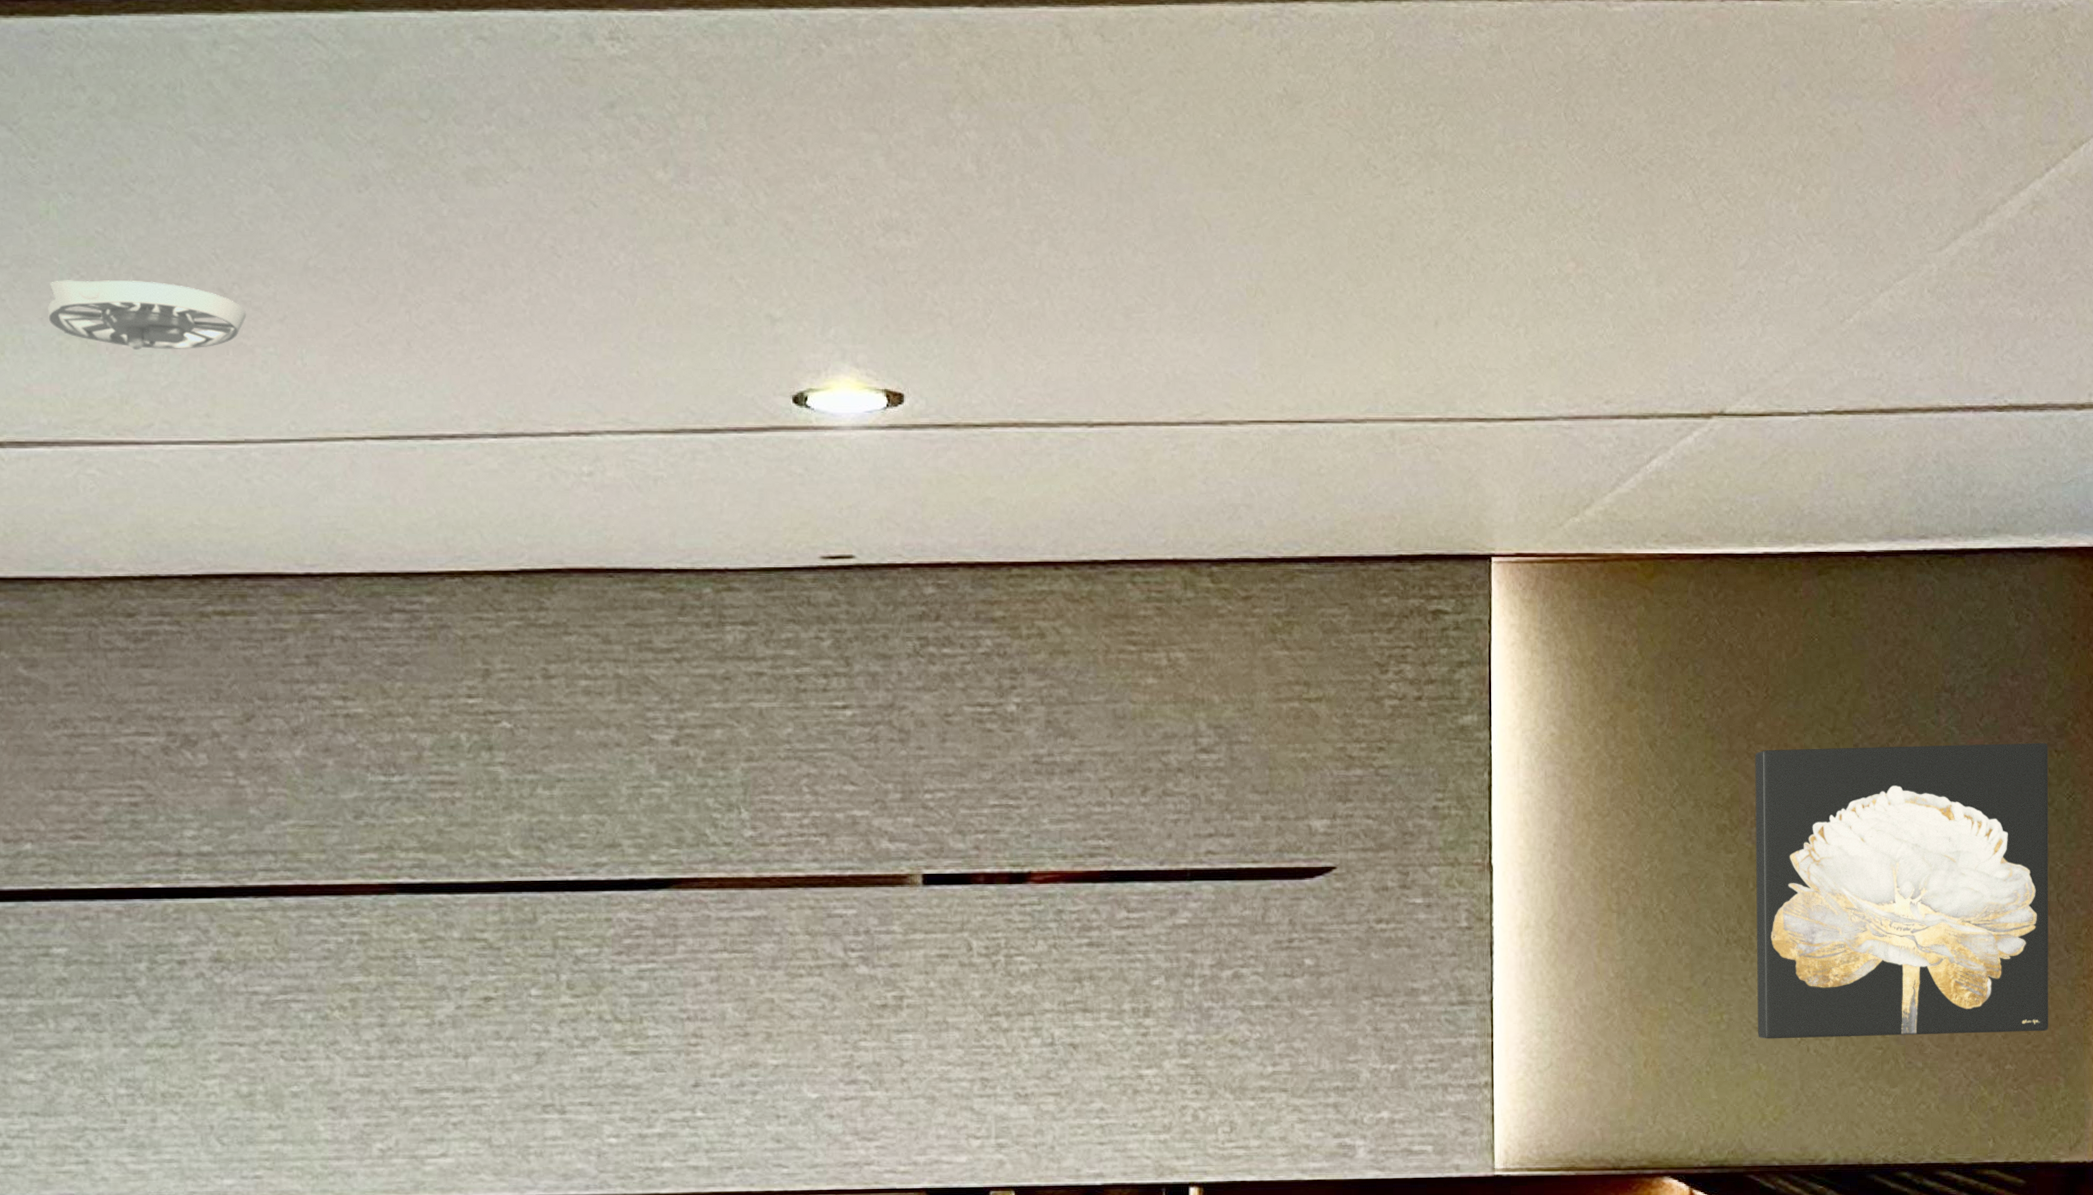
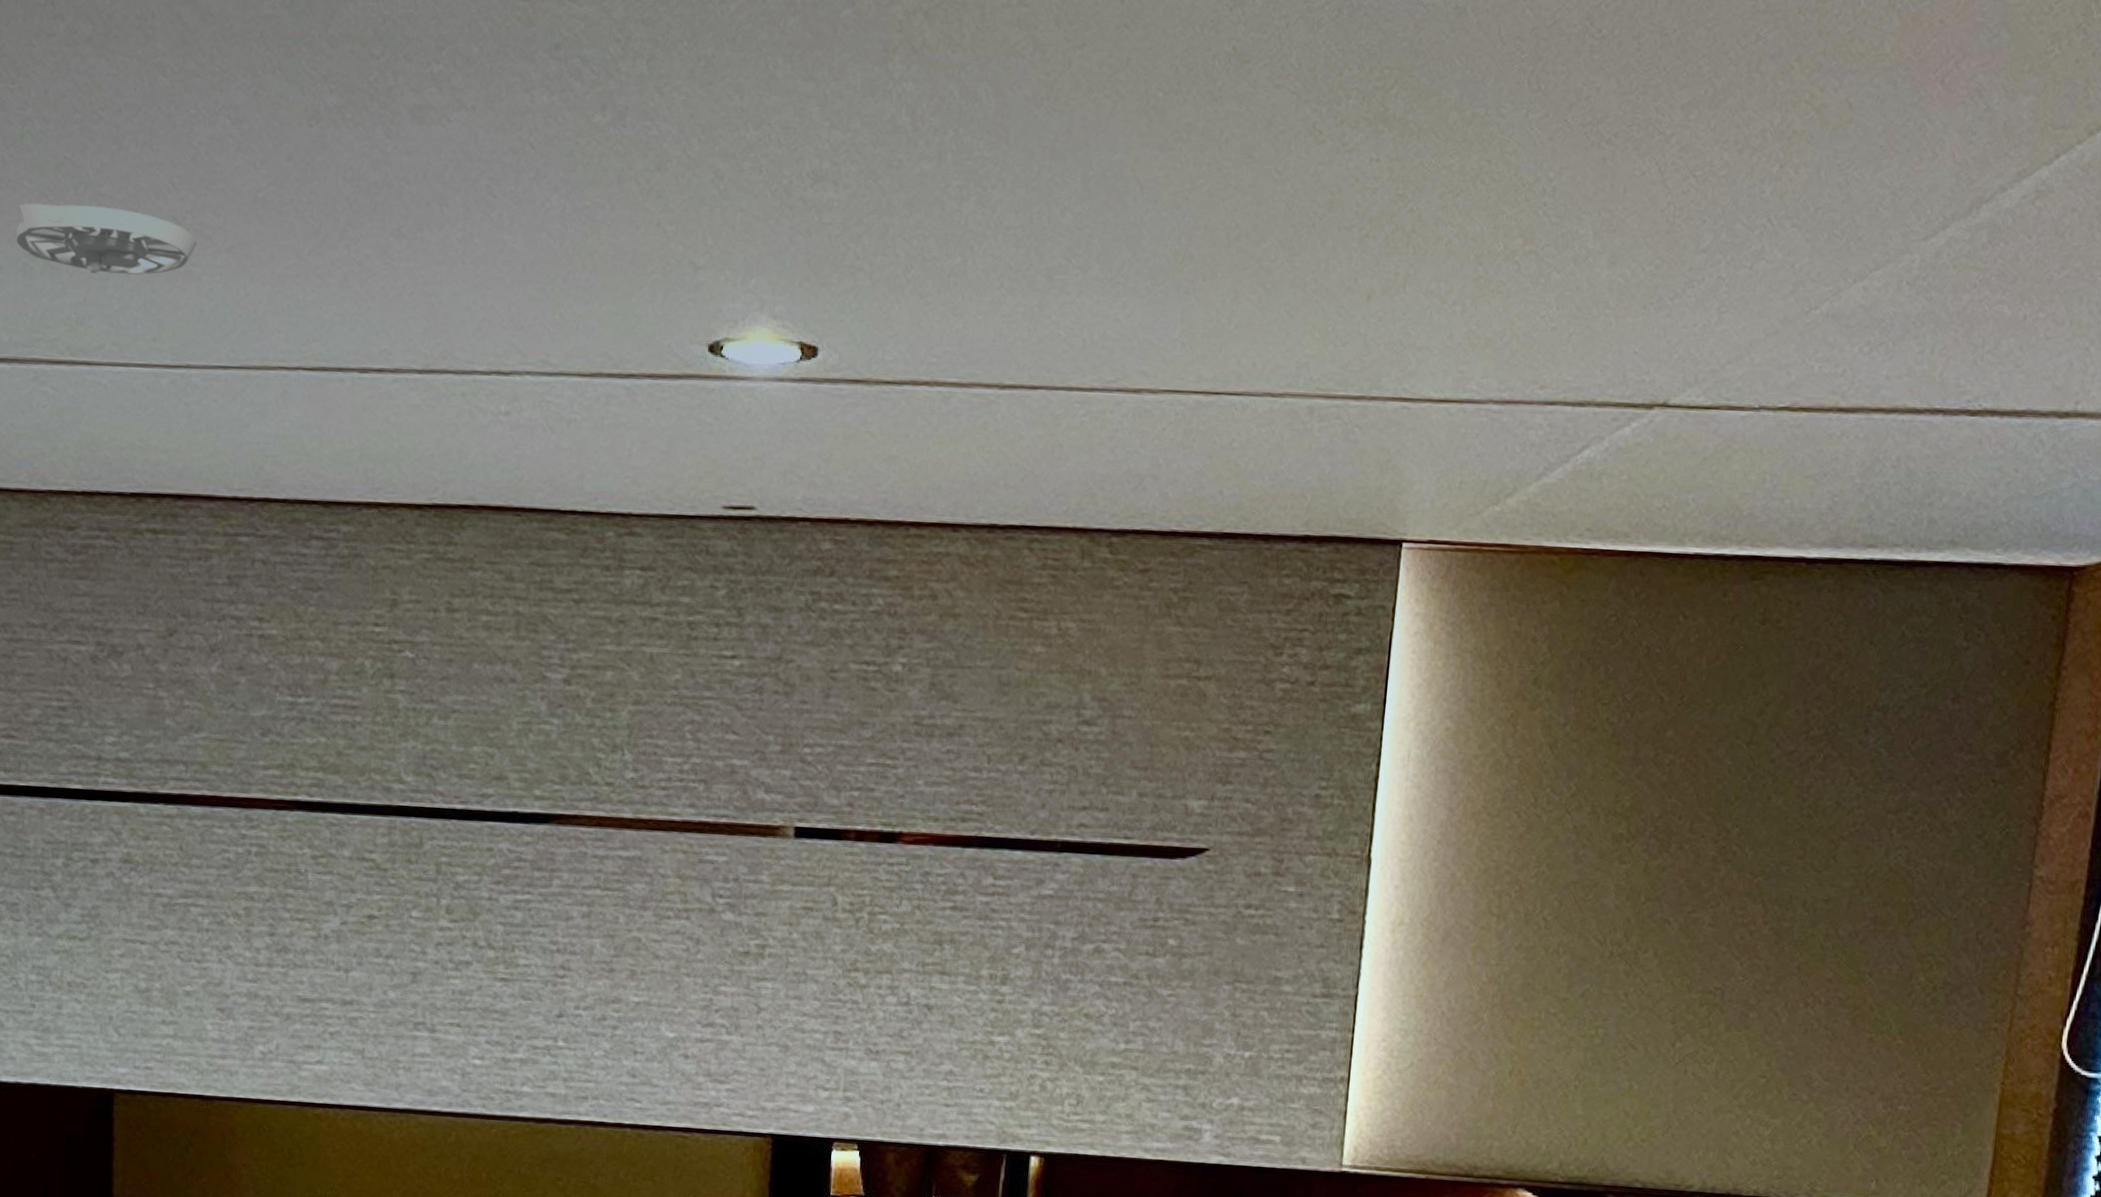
wall art: present [1755,742,2049,1039] -> none [1633,759,1985,1074]

